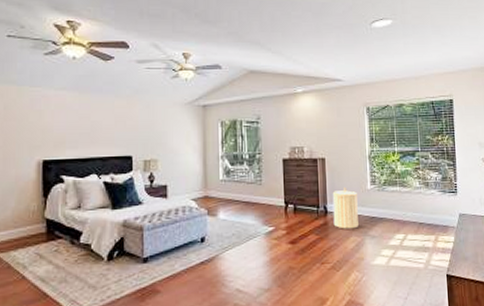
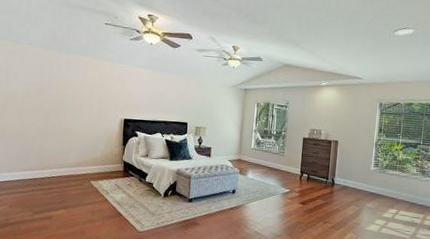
laundry hamper: present [332,188,359,229] -> none [338,166,361,200]

